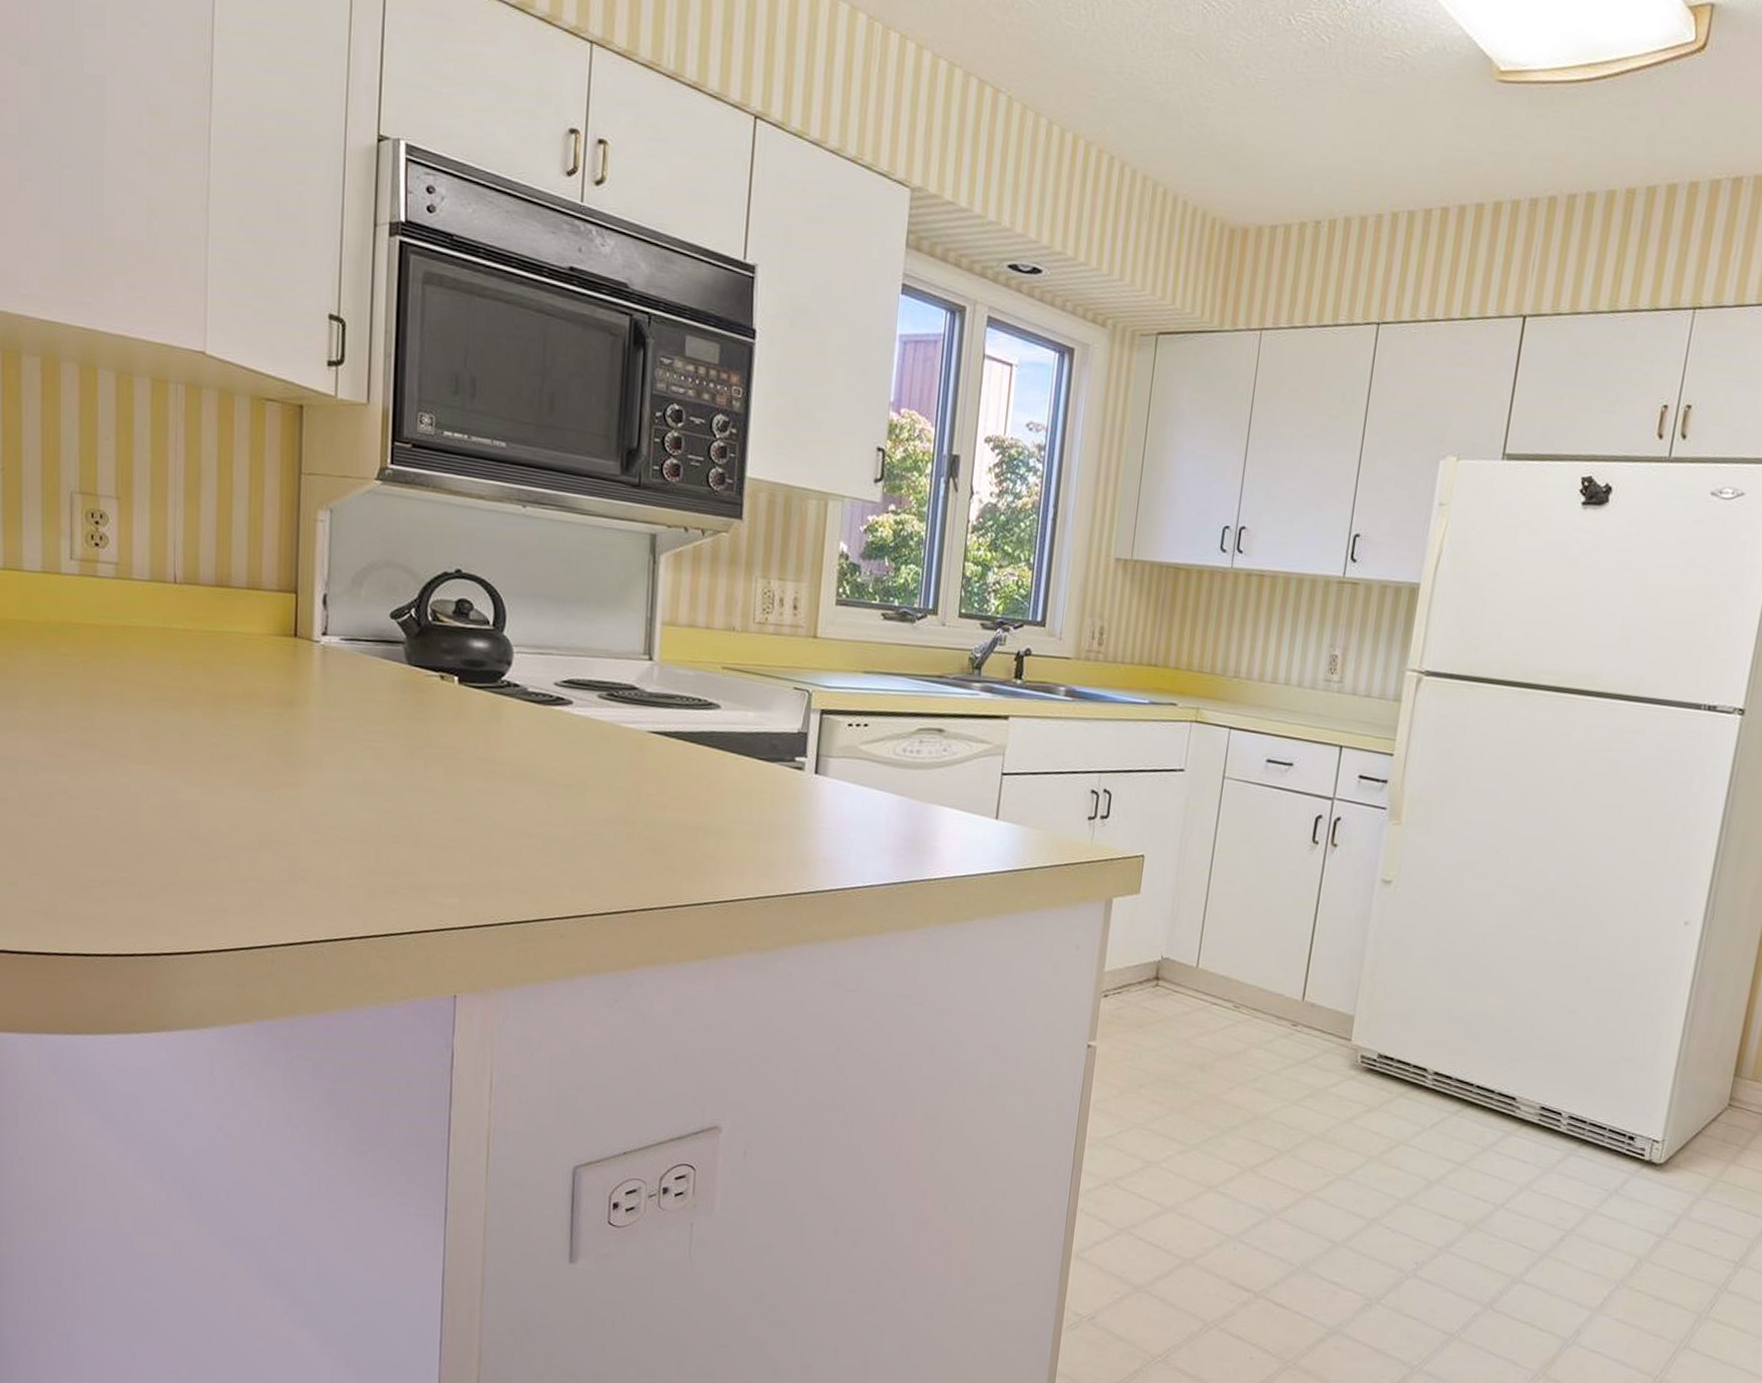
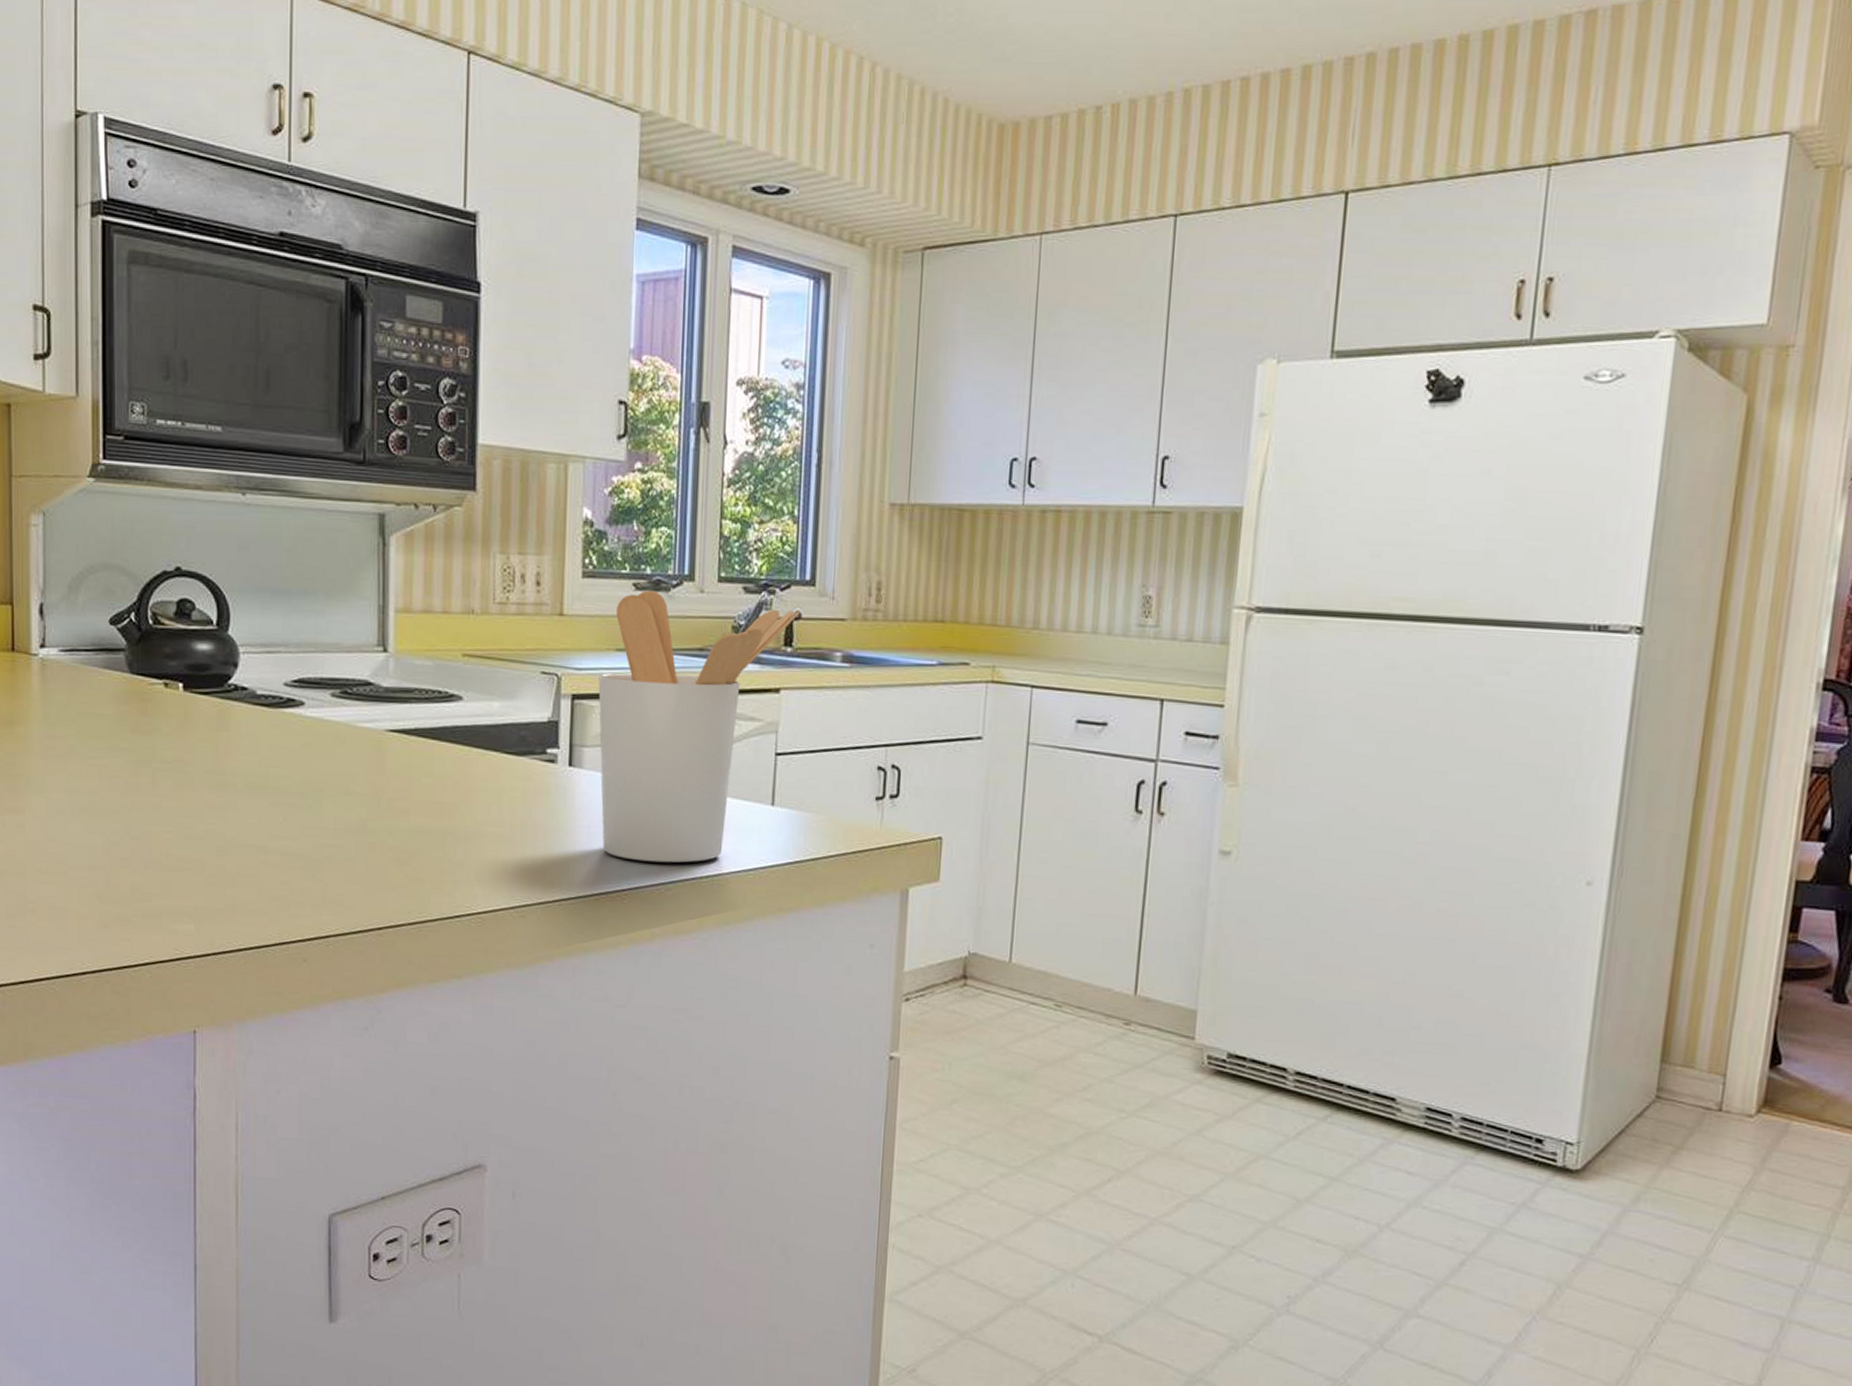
utensil holder: none [842,620,1030,866] -> present [598,591,799,863]

